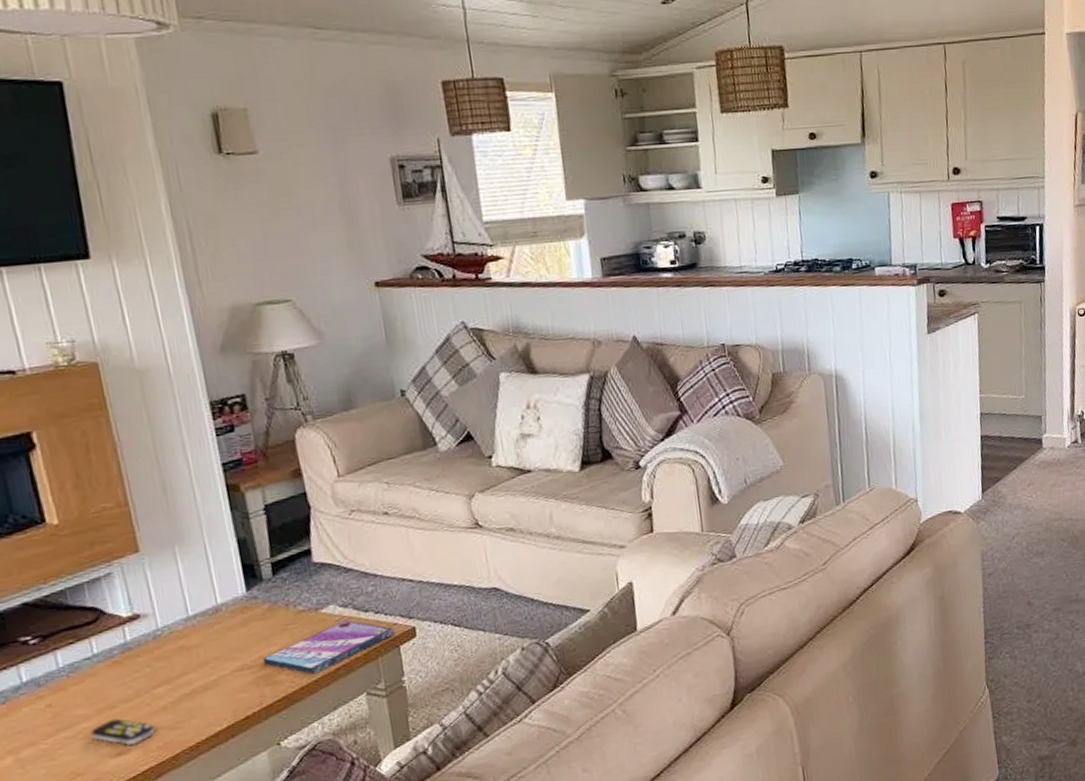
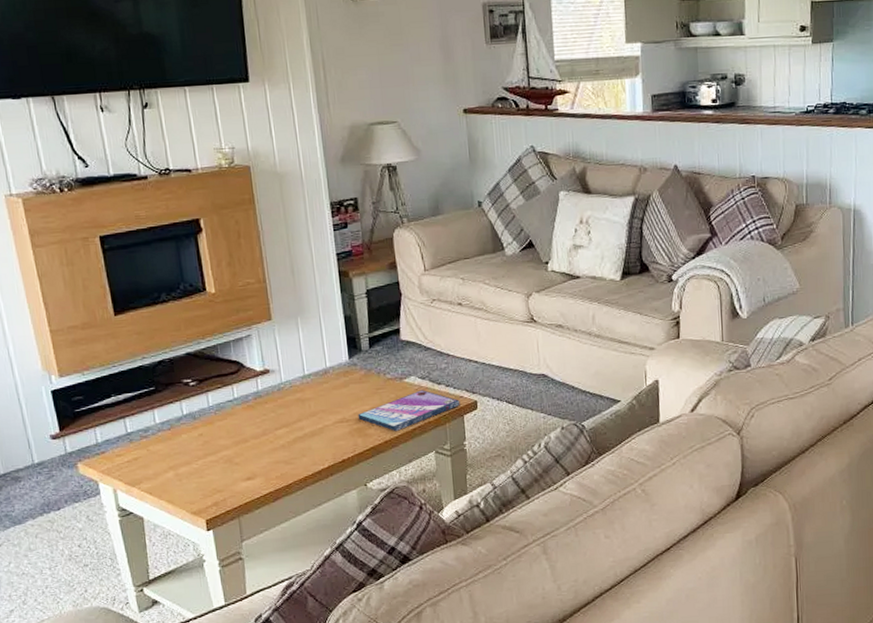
remote control: present [90,718,155,746] -> none [229,450,275,473]

